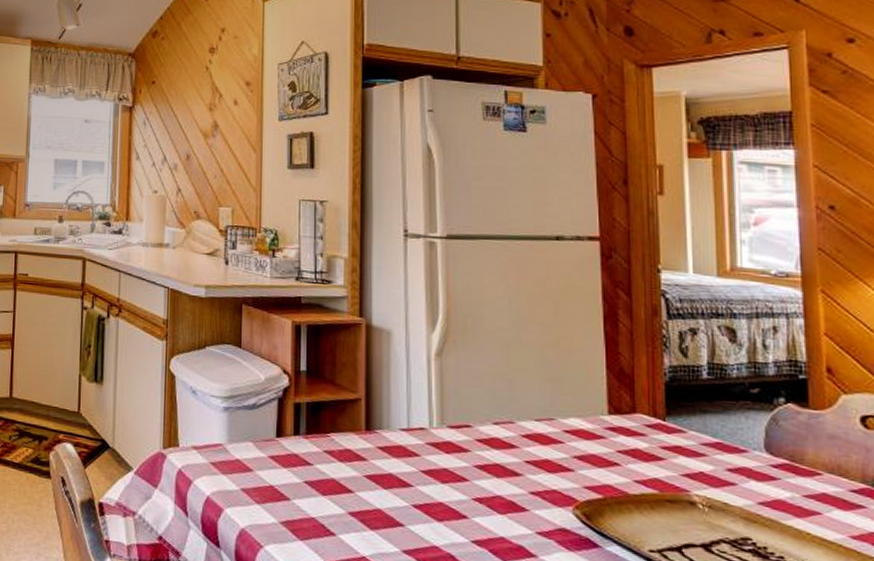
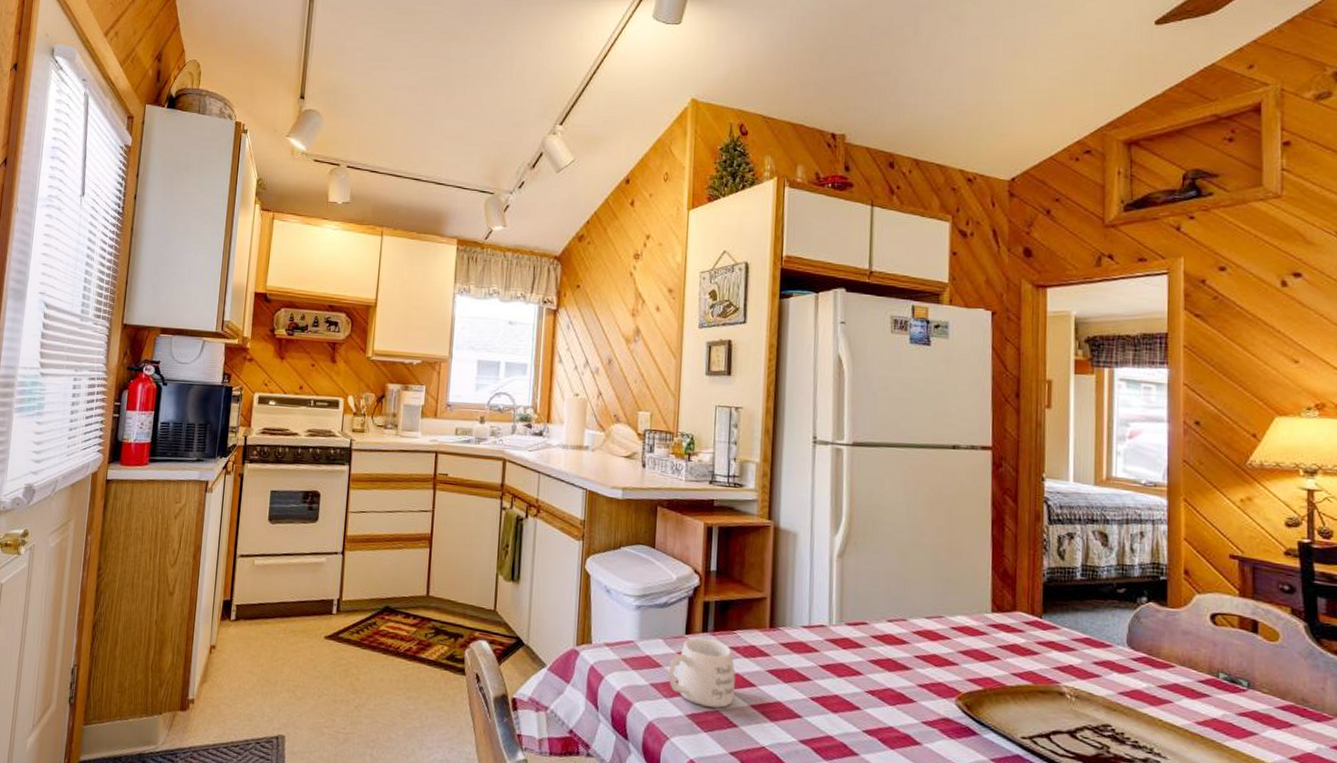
mug: none [259,441,331,515] -> present [668,638,736,708]

